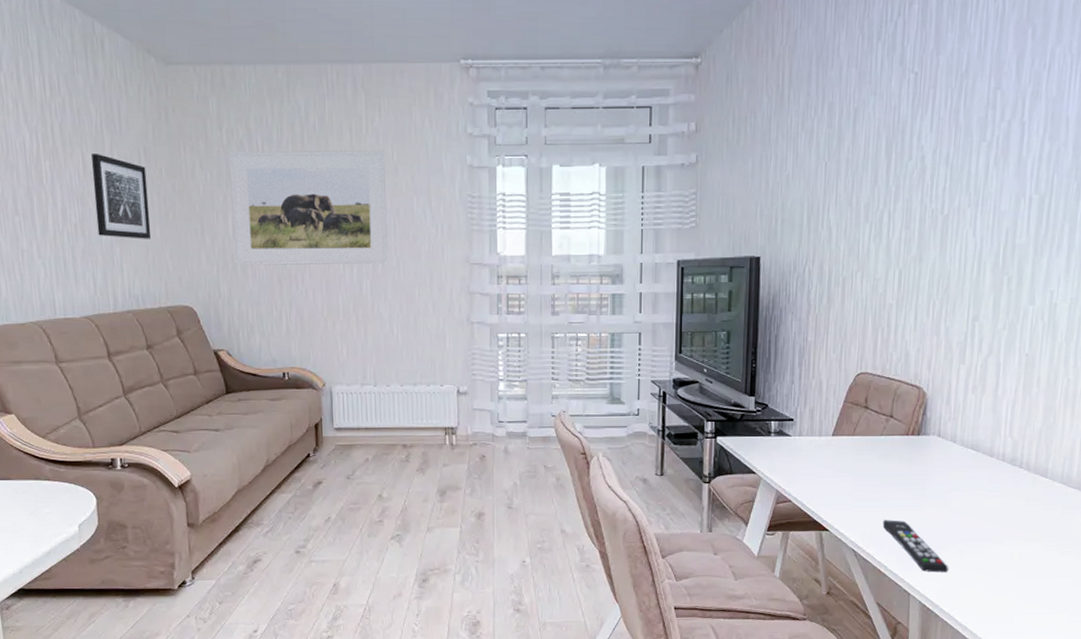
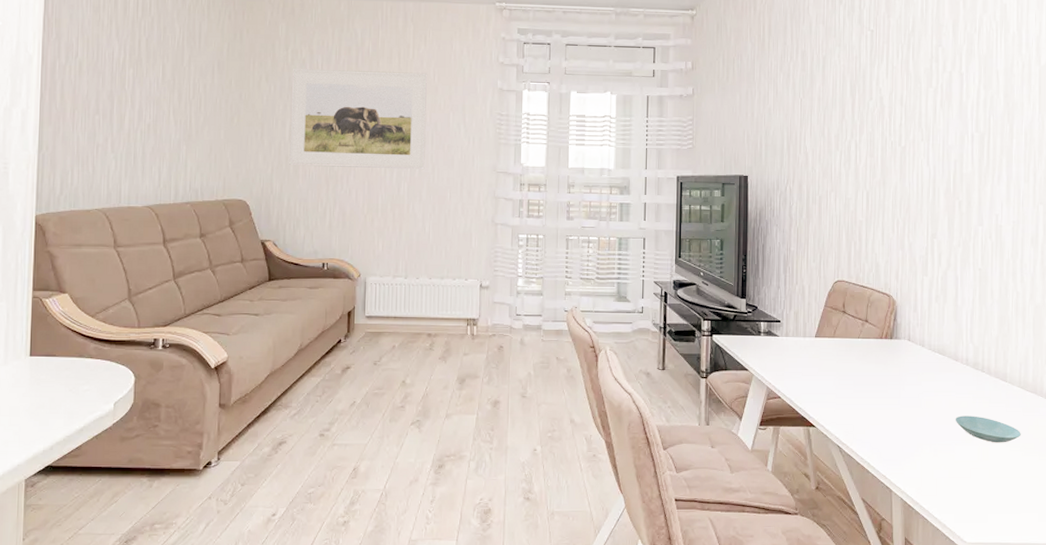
wall art: present [92,154,151,239] -> none [168,65,218,140]
remote control: present [882,520,948,573] -> none [863,418,925,471]
saucer: none [985,514,1059,543] -> present [955,415,1021,443]

